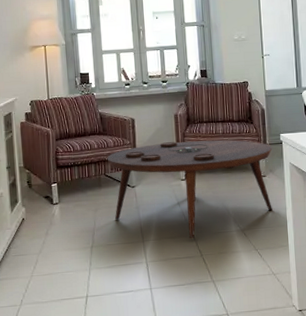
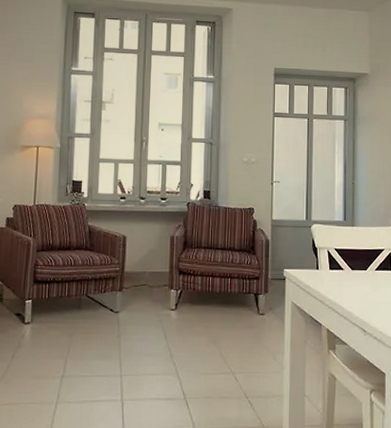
coffee table: present [107,140,272,239] -> none [91,266,273,378]

